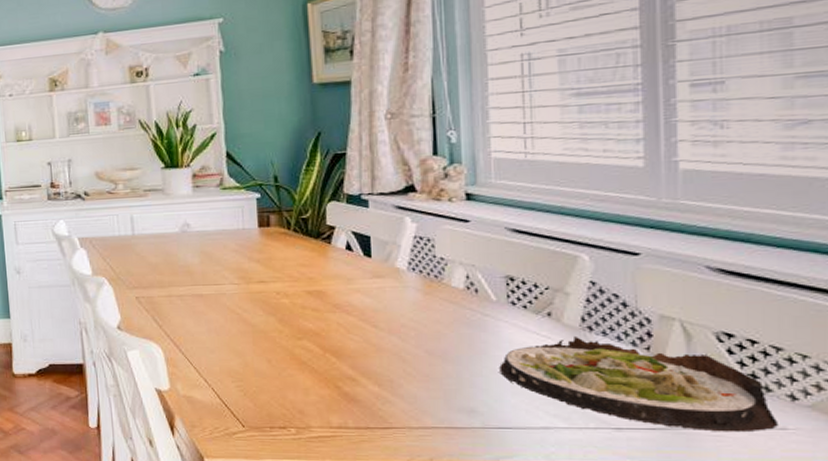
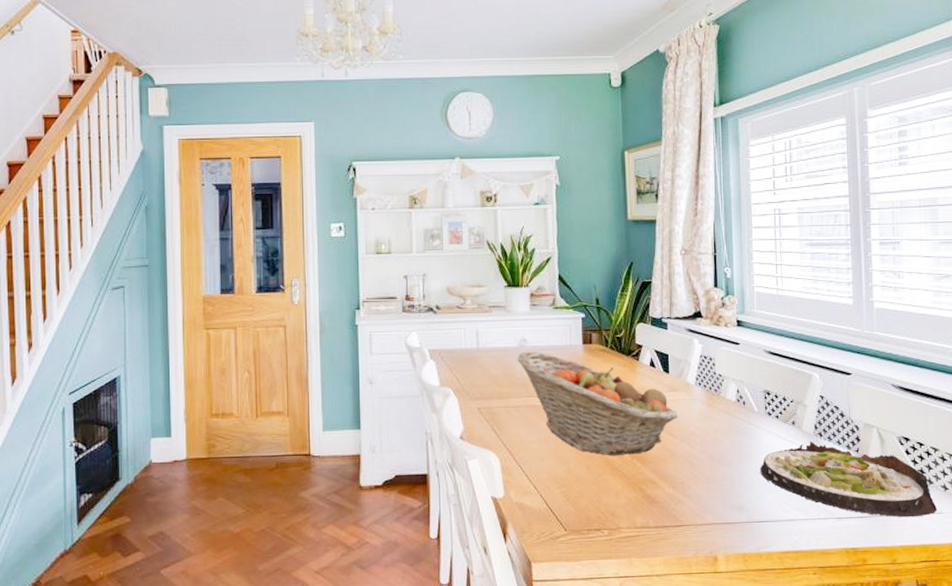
fruit basket: none [179,236,384,348] -> present [517,351,678,455]

